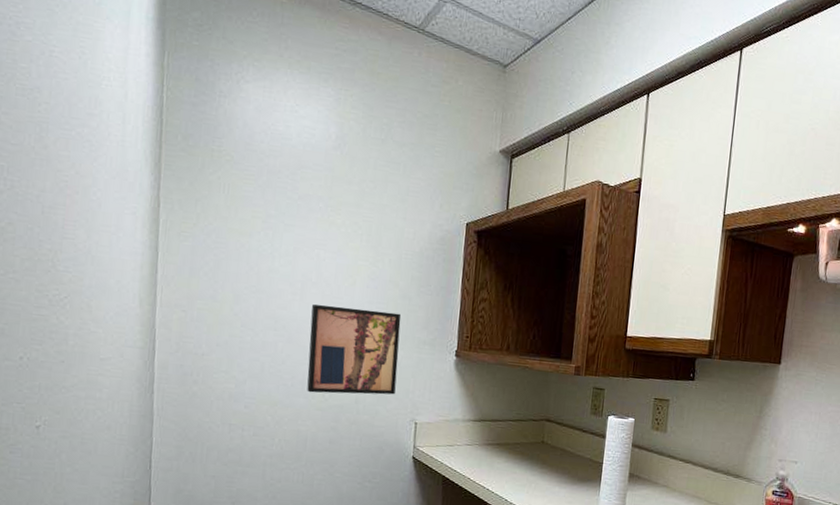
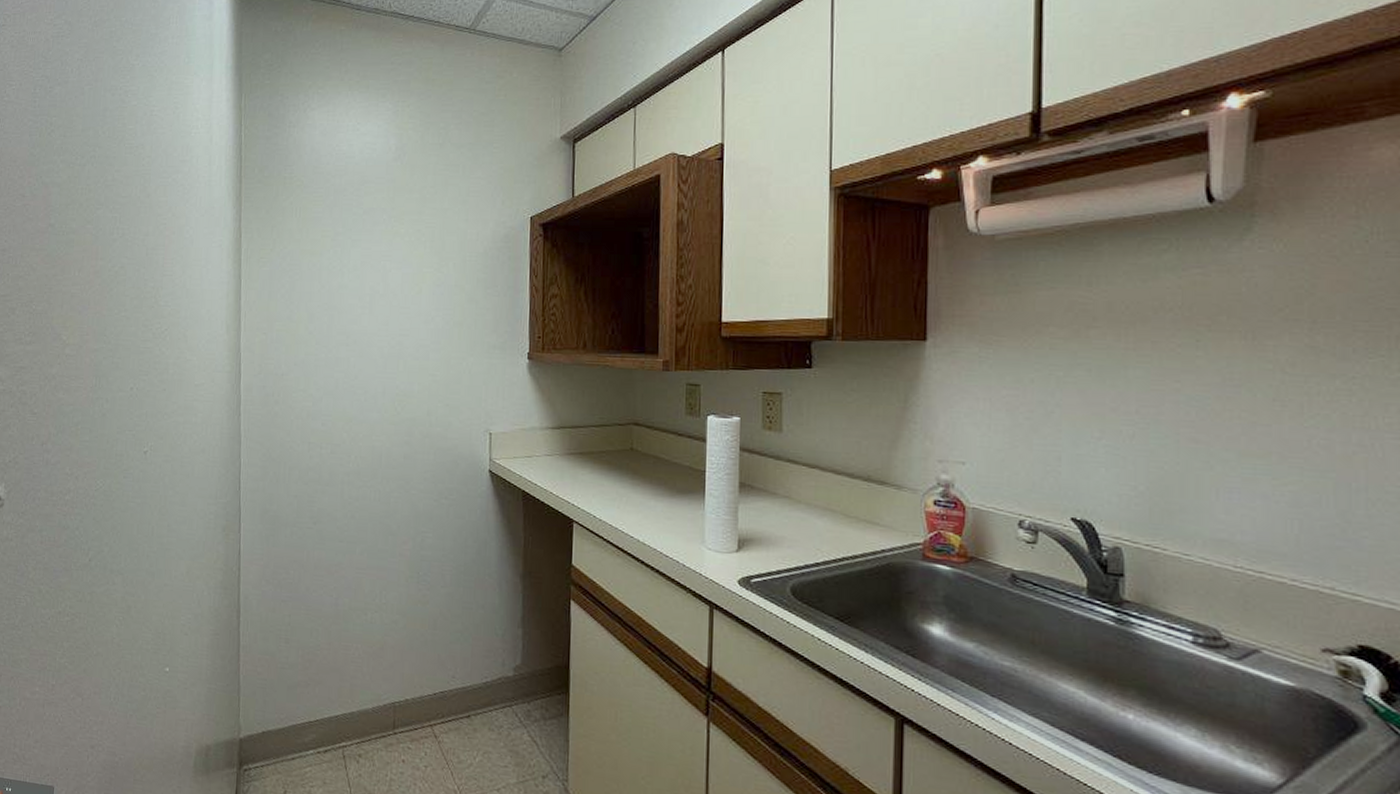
wall art: present [307,304,402,395] -> none [379,316,469,407]

